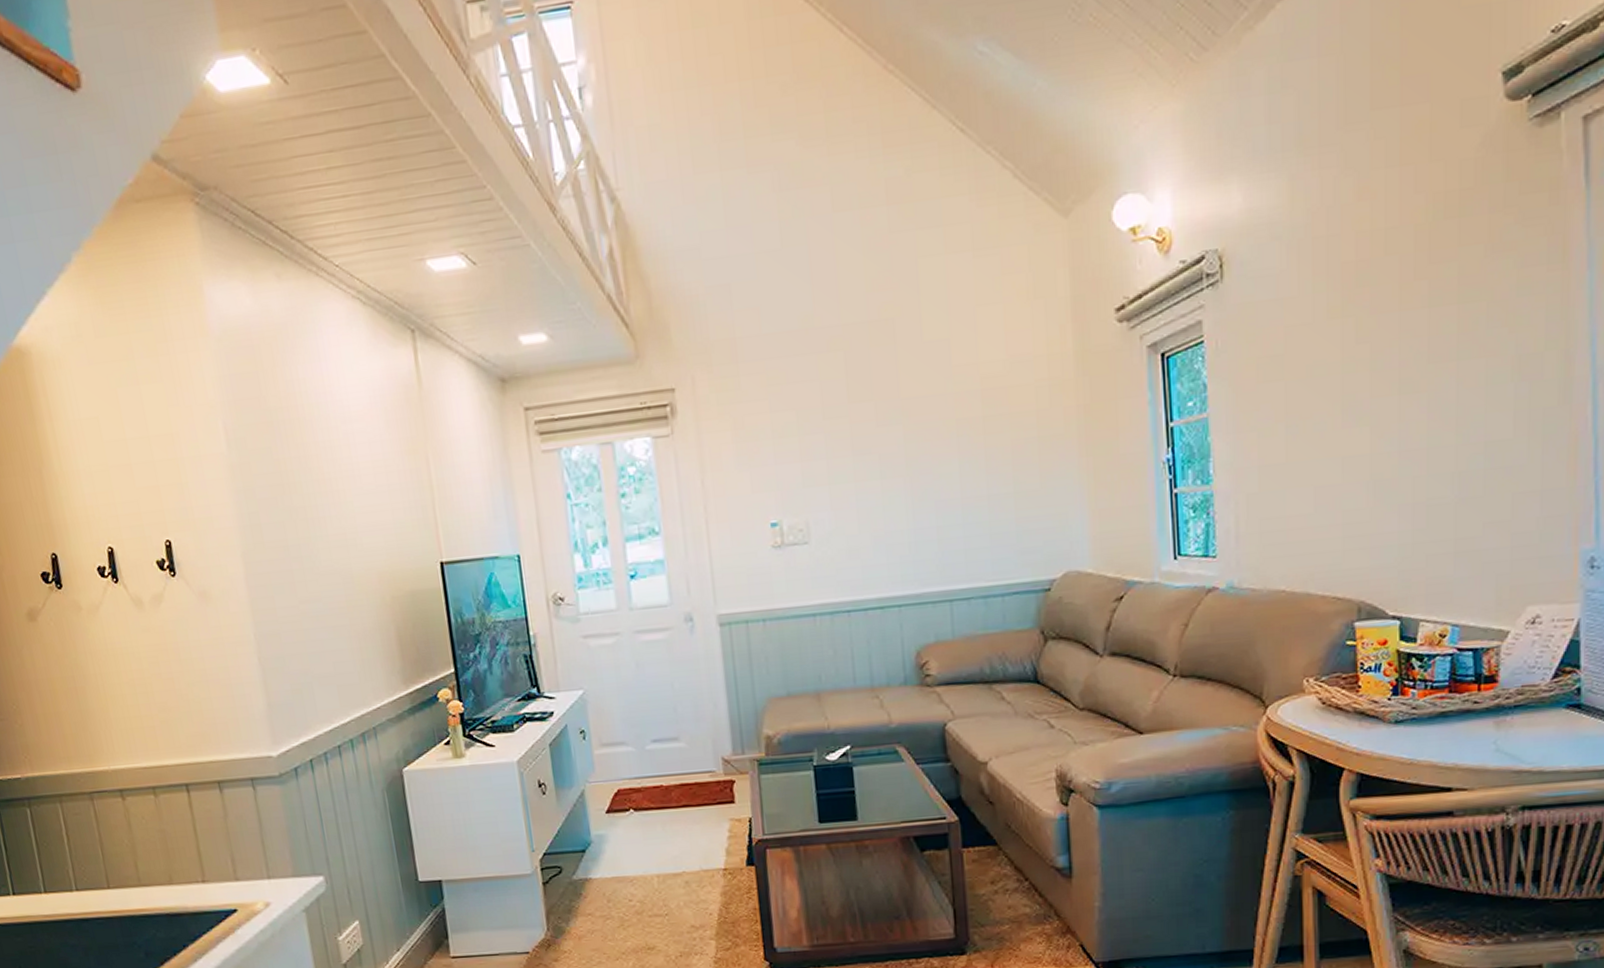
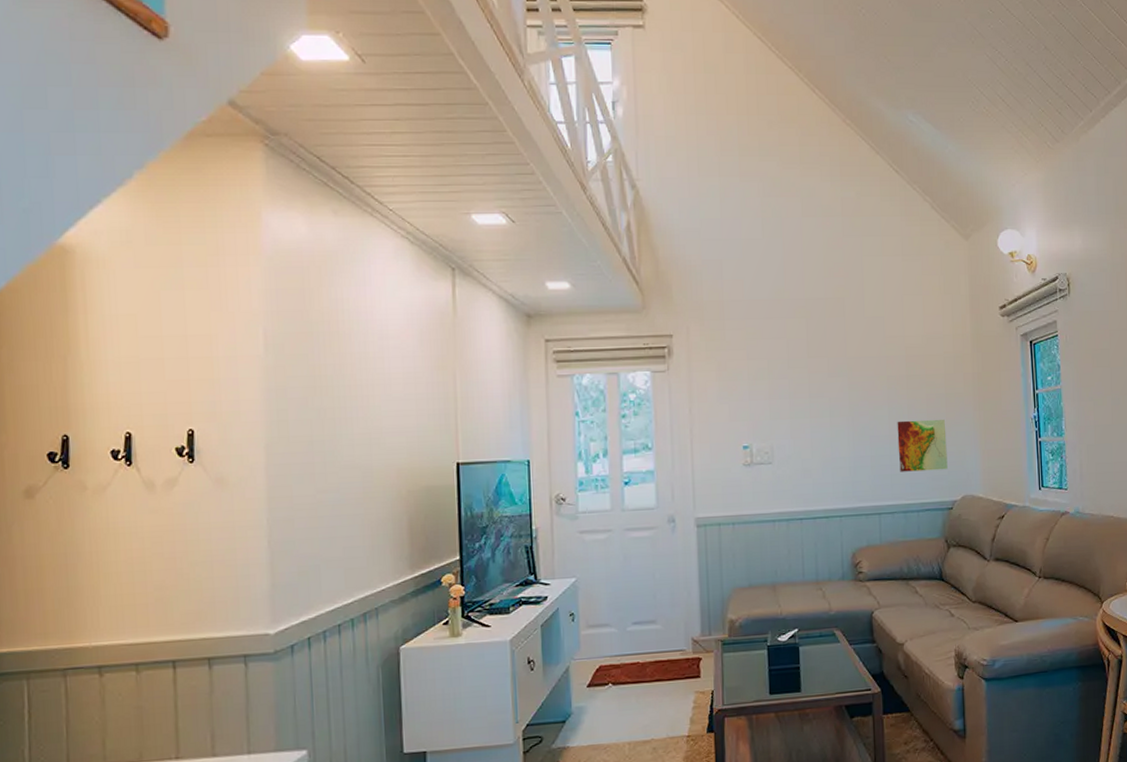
topographical map: none [971,471,1043,546] -> present [897,419,948,472]

